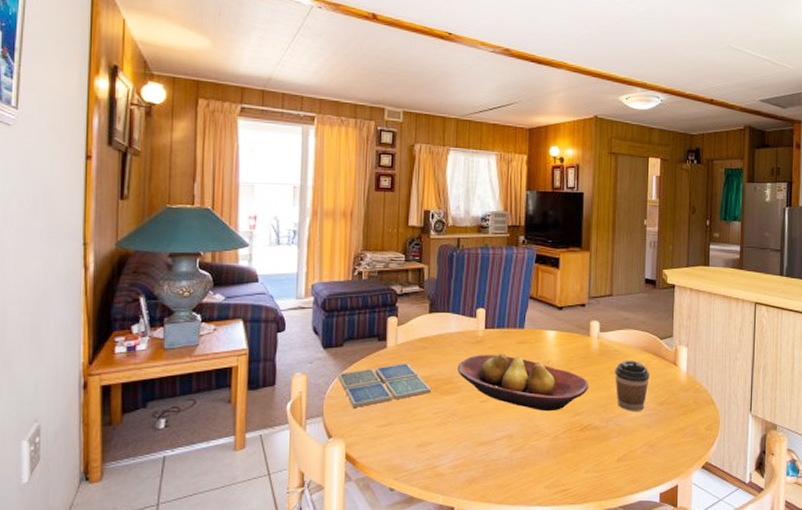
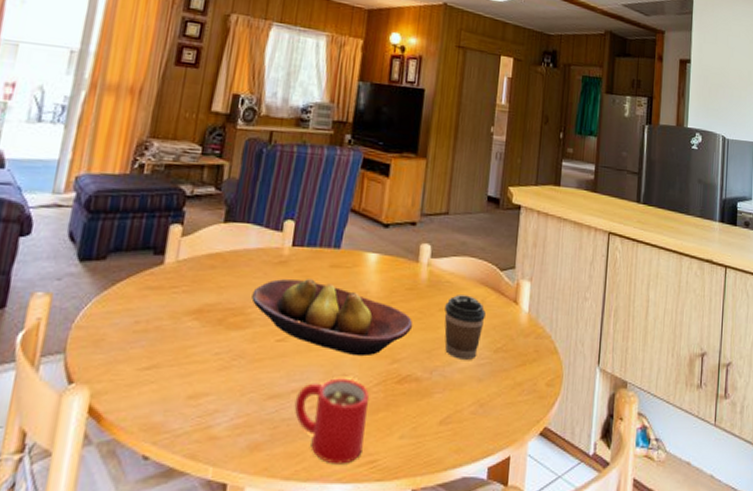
drink coaster: present [338,362,432,407] -> none [93,285,216,343]
mug: none [499,428,559,493] -> present [294,378,370,464]

